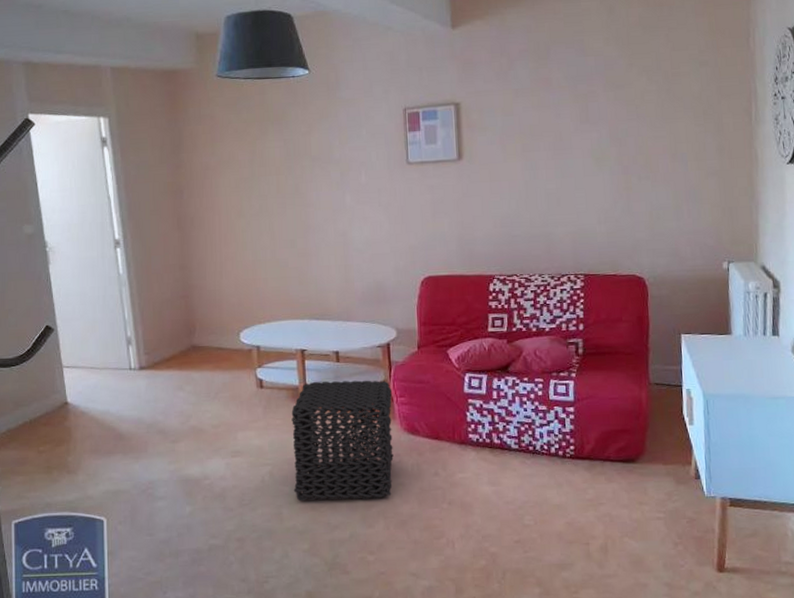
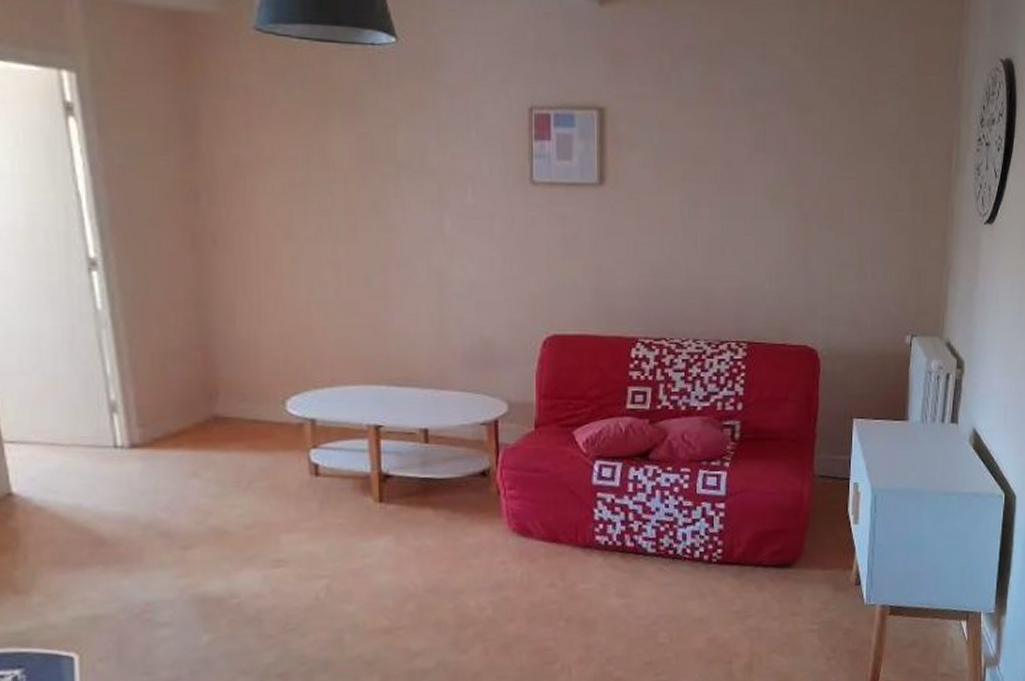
pouf: present [291,380,394,502] -> none [359,467,498,624]

